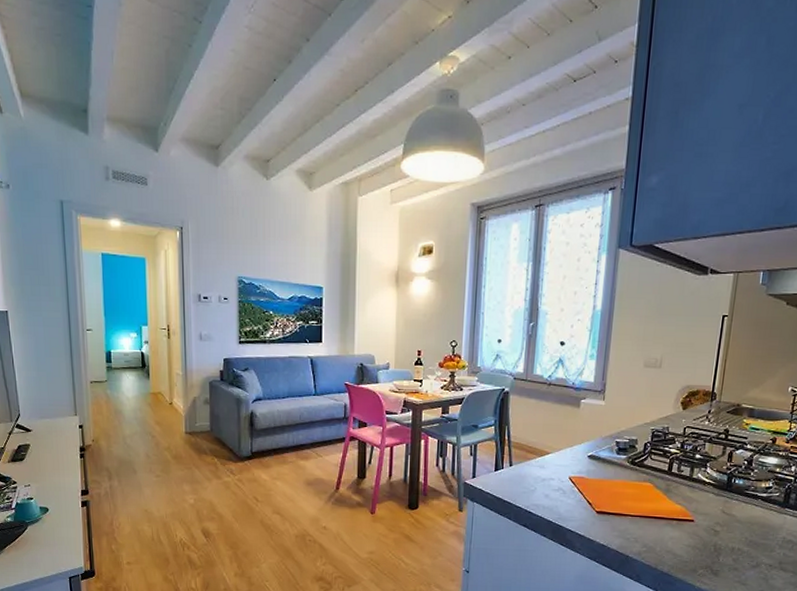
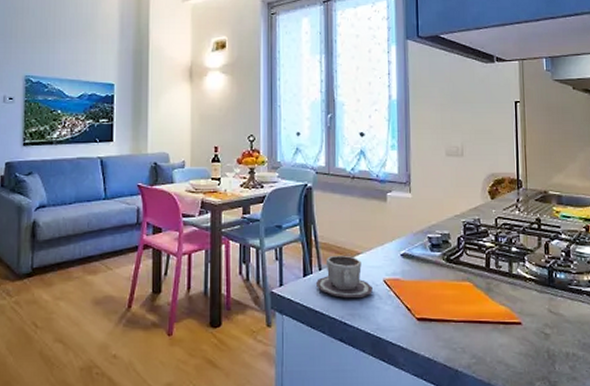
cup: none [505,453,558,492] -> present [315,255,373,299]

